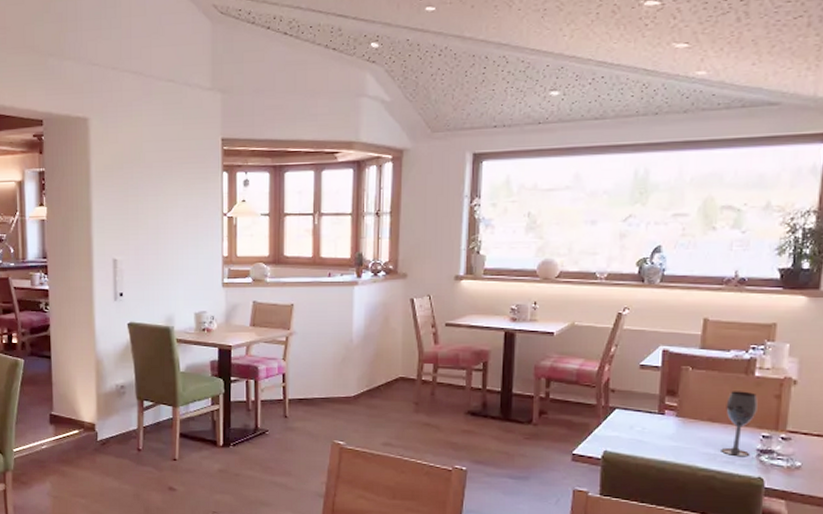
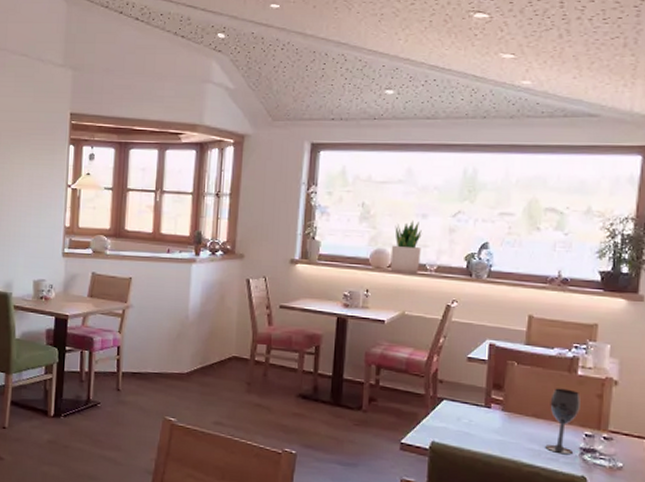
planter: none [558,227,591,284] -> present [390,220,422,274]

